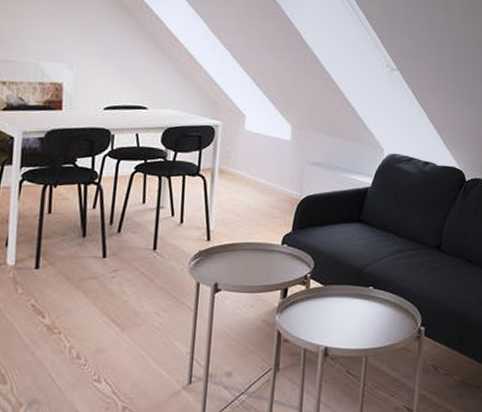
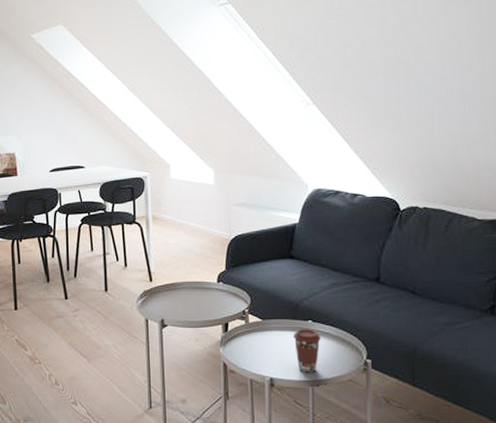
coffee cup: none [352,296,380,341] -> present [293,329,321,373]

